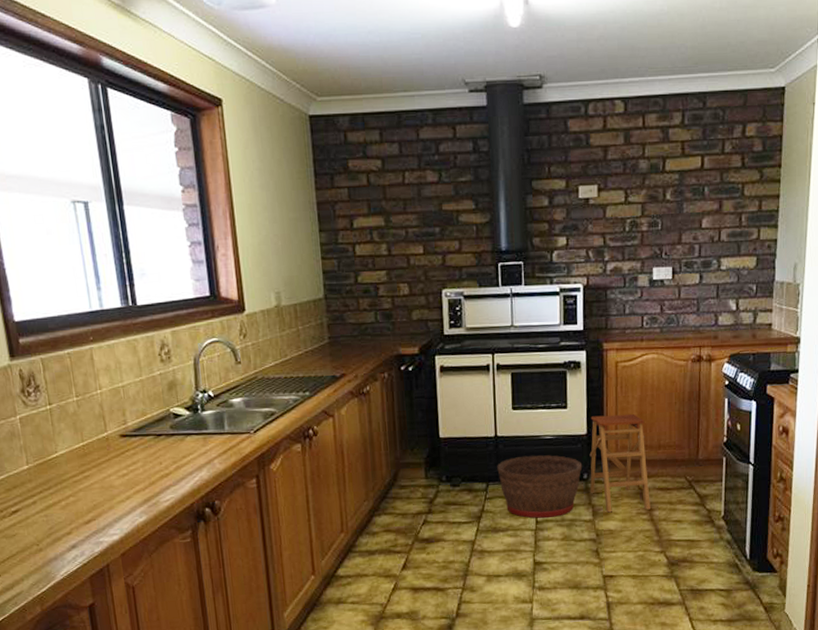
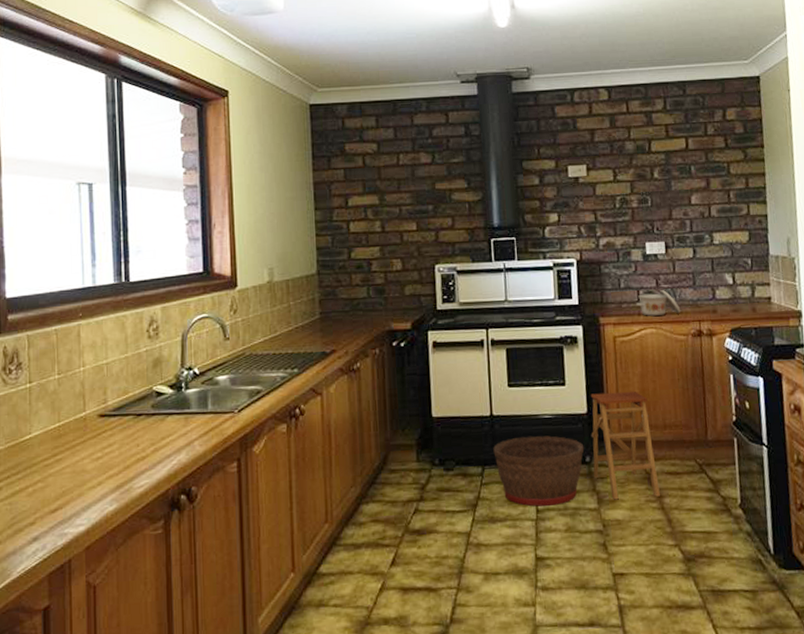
cooking pot: none [640,316,683,343] -> present [636,290,681,317]

